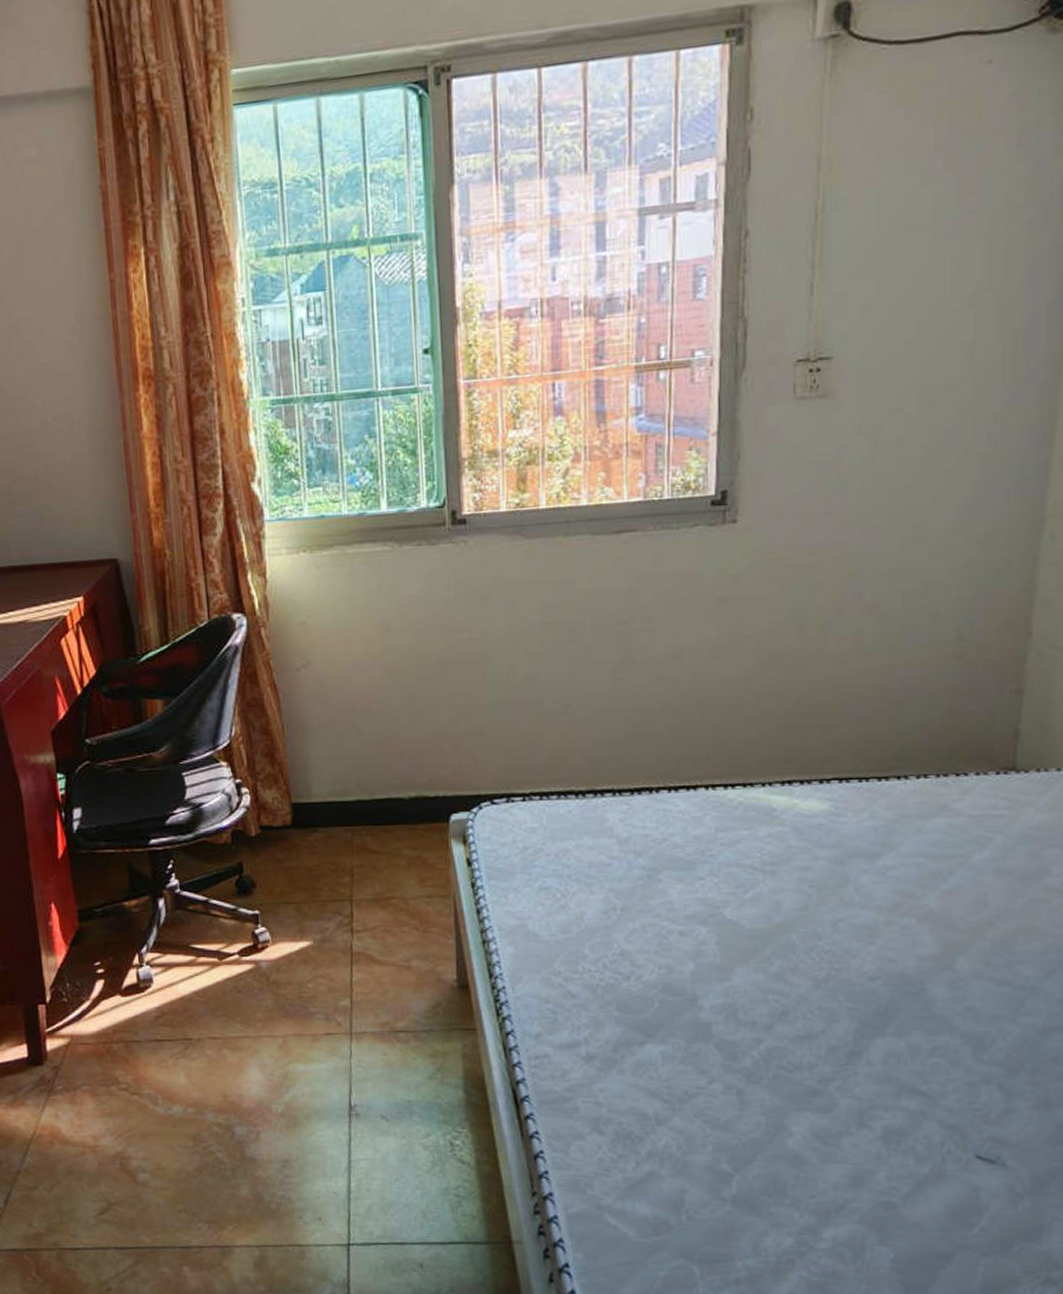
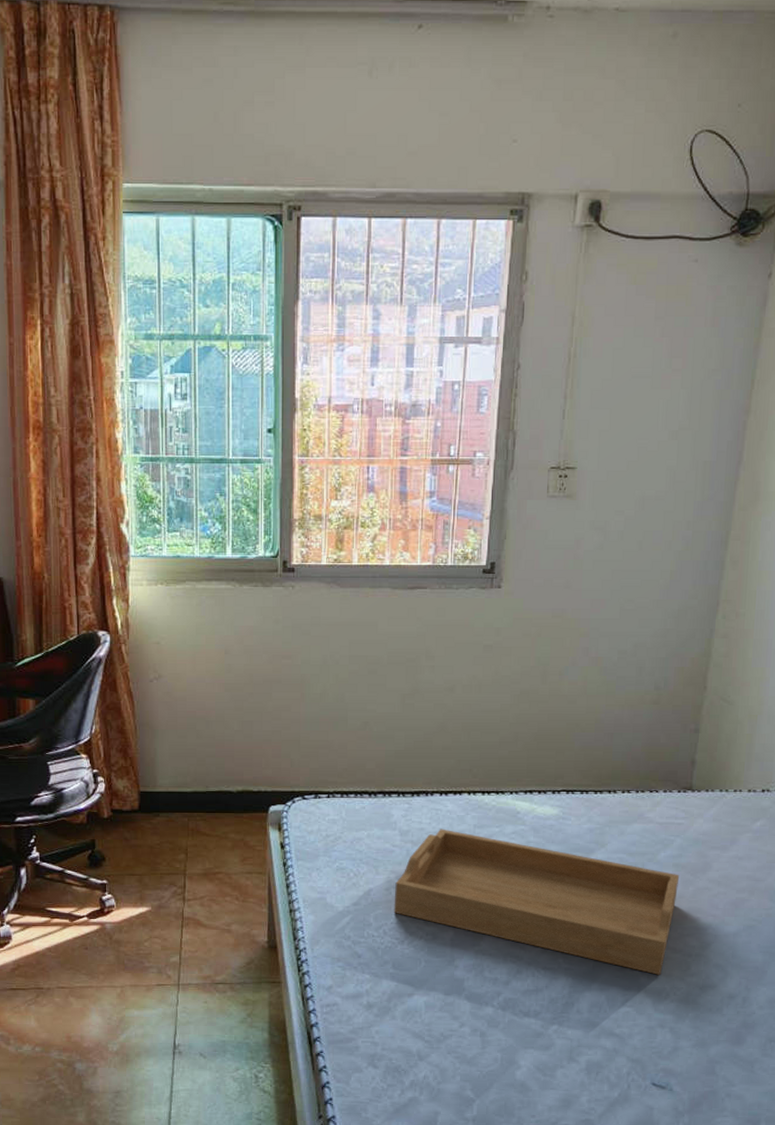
serving tray: none [614,834,1004,1015] -> present [393,829,680,975]

